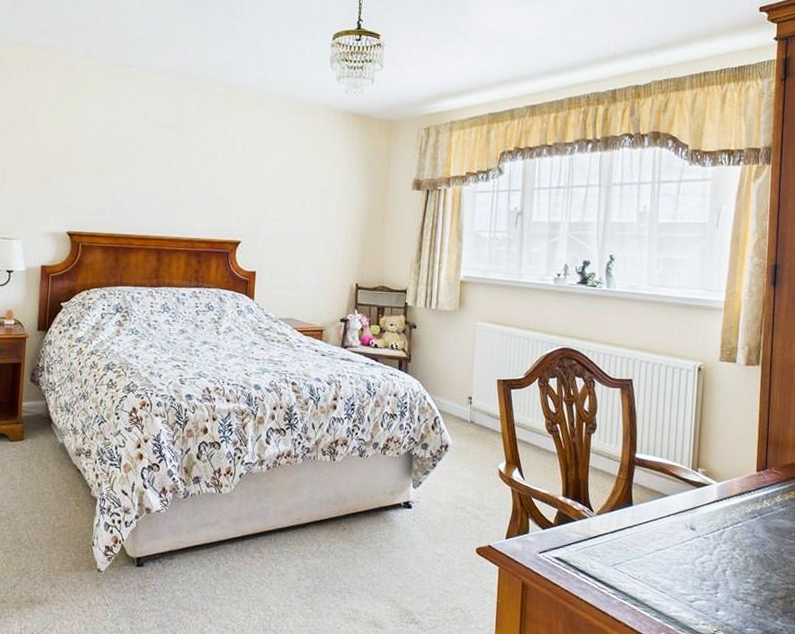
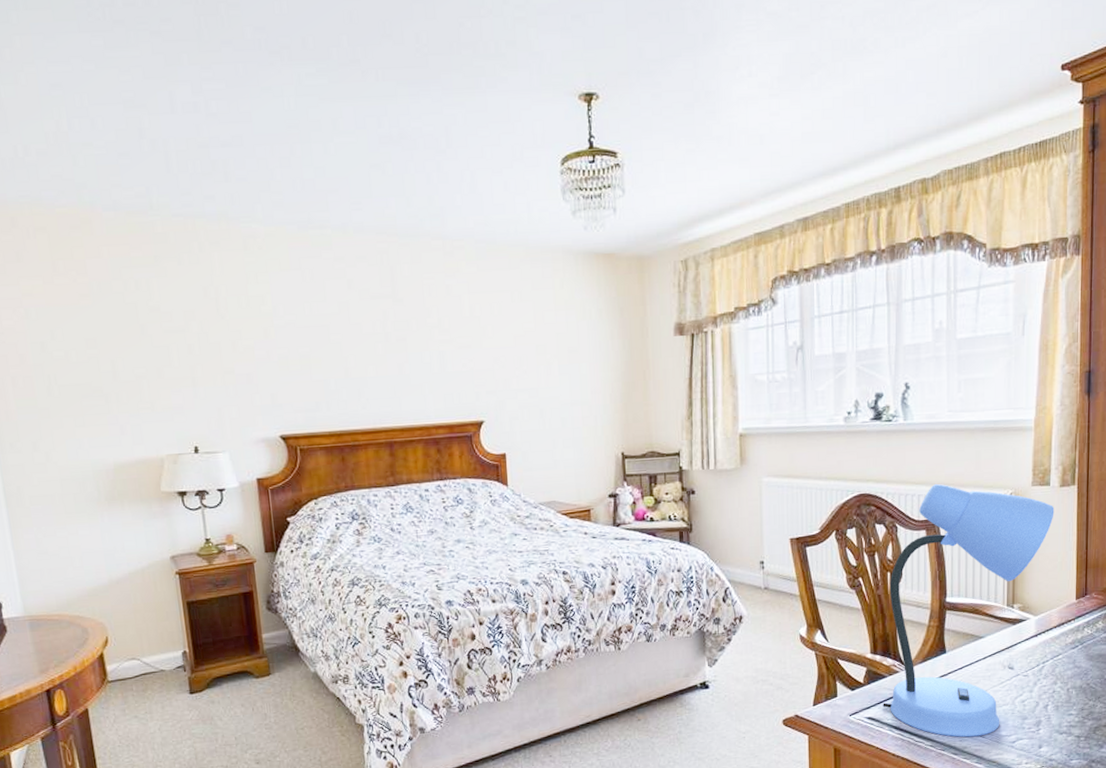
desk lamp: none [570,347,740,591] -> present [883,483,1055,738]

